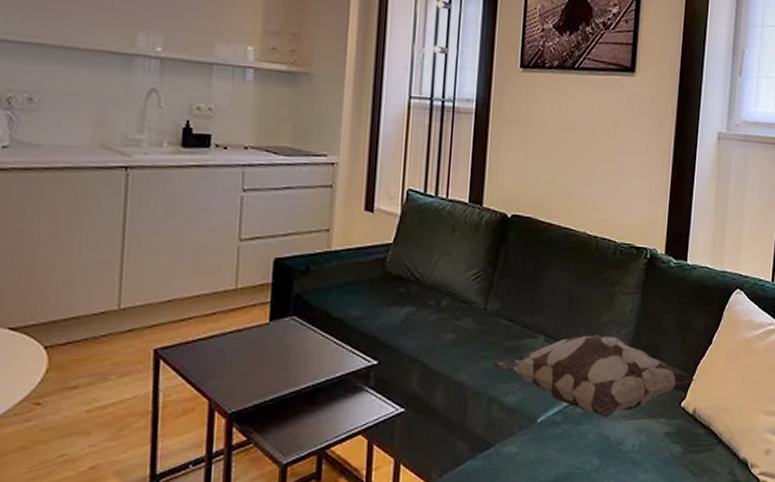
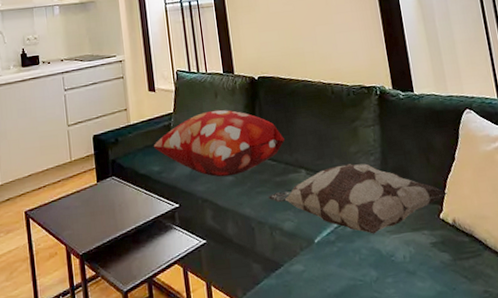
decorative pillow: none [357,248,528,333] -> present [153,109,285,177]

